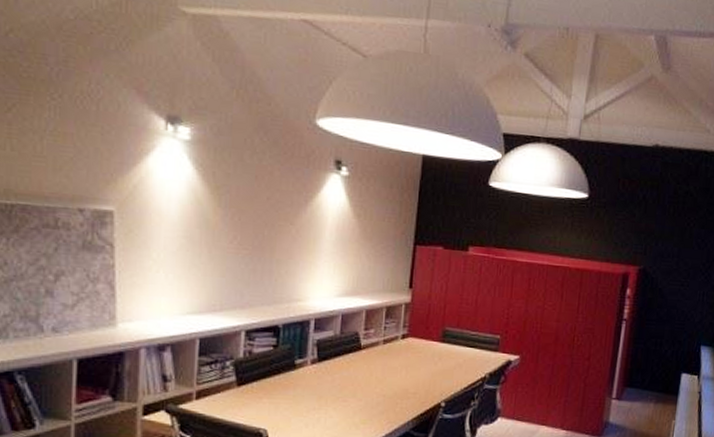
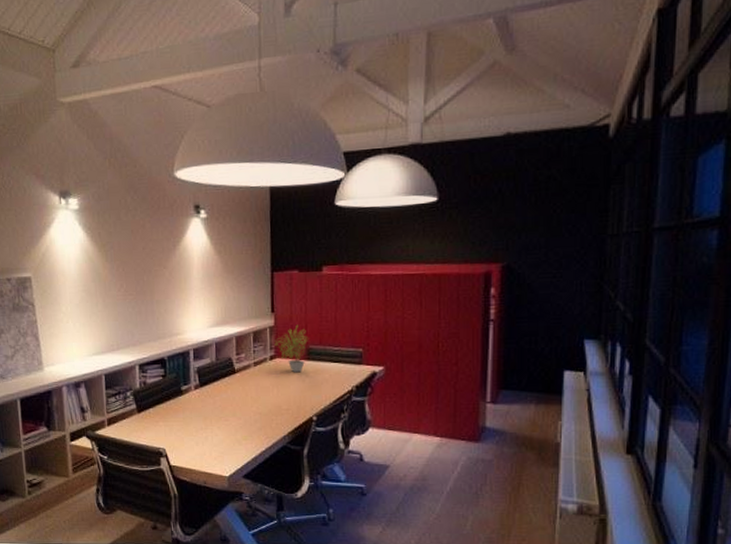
potted plant: none [408,304,445,355] -> present [274,324,308,373]

